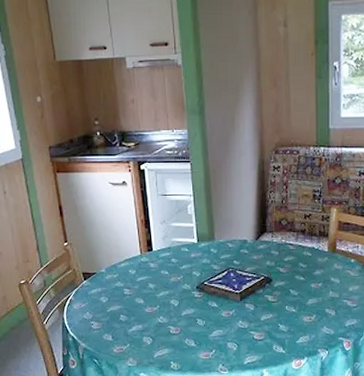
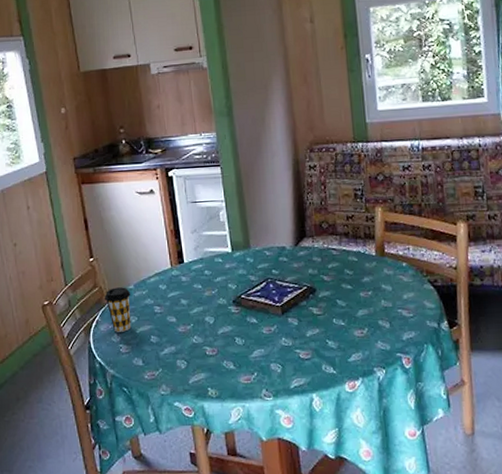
coffee cup: none [78,270,103,311] -> present [105,287,132,332]

